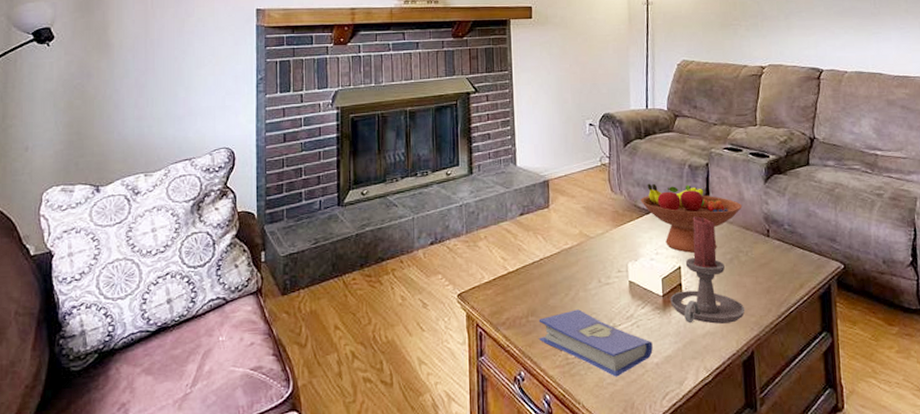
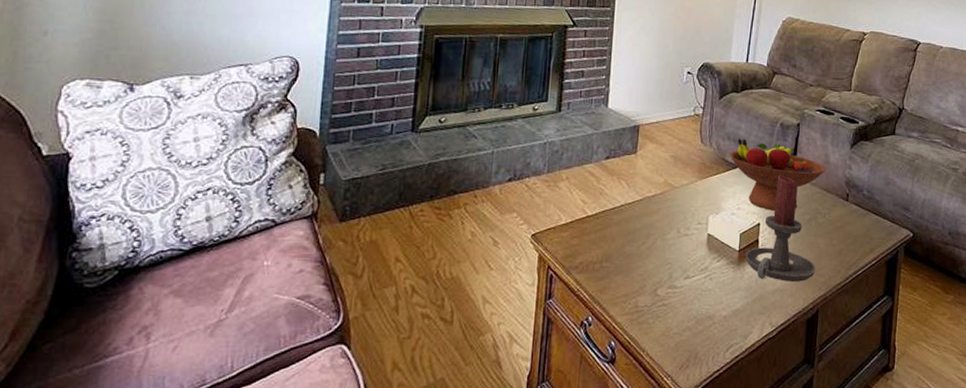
hardcover book: present [538,309,653,377] -> none [610,258,723,327]

